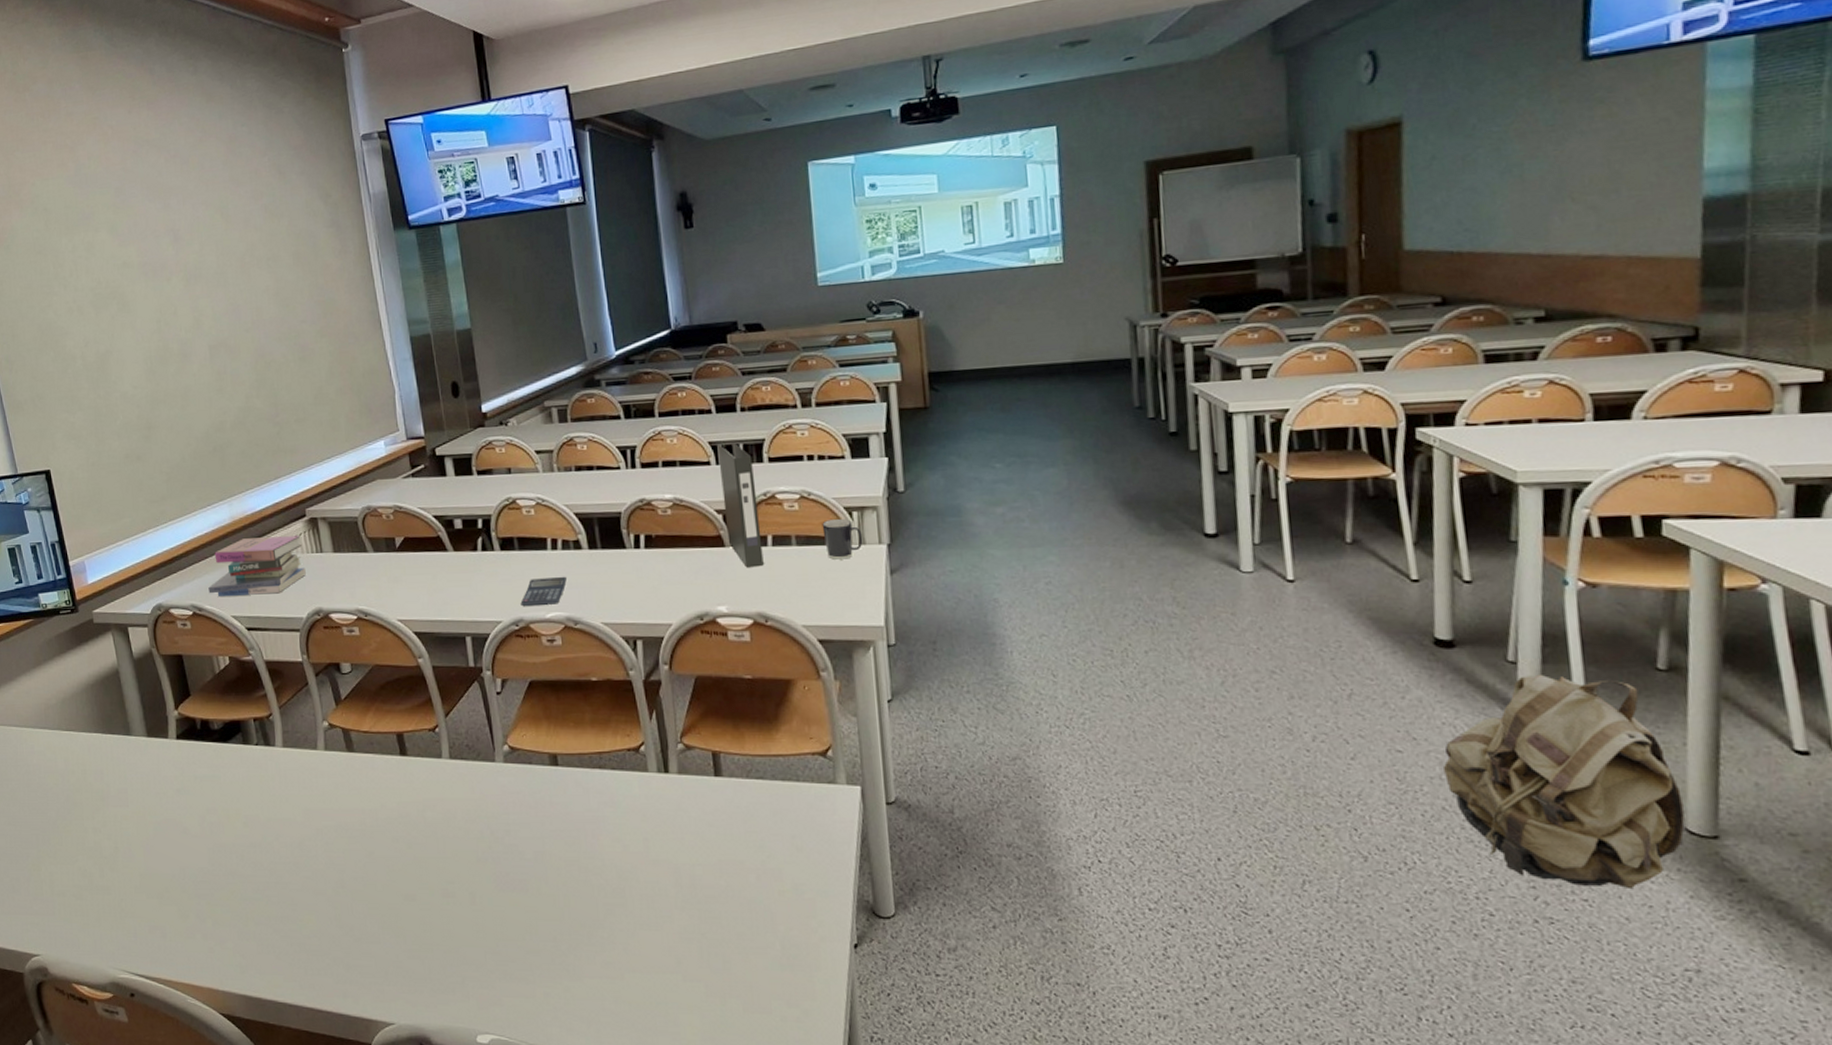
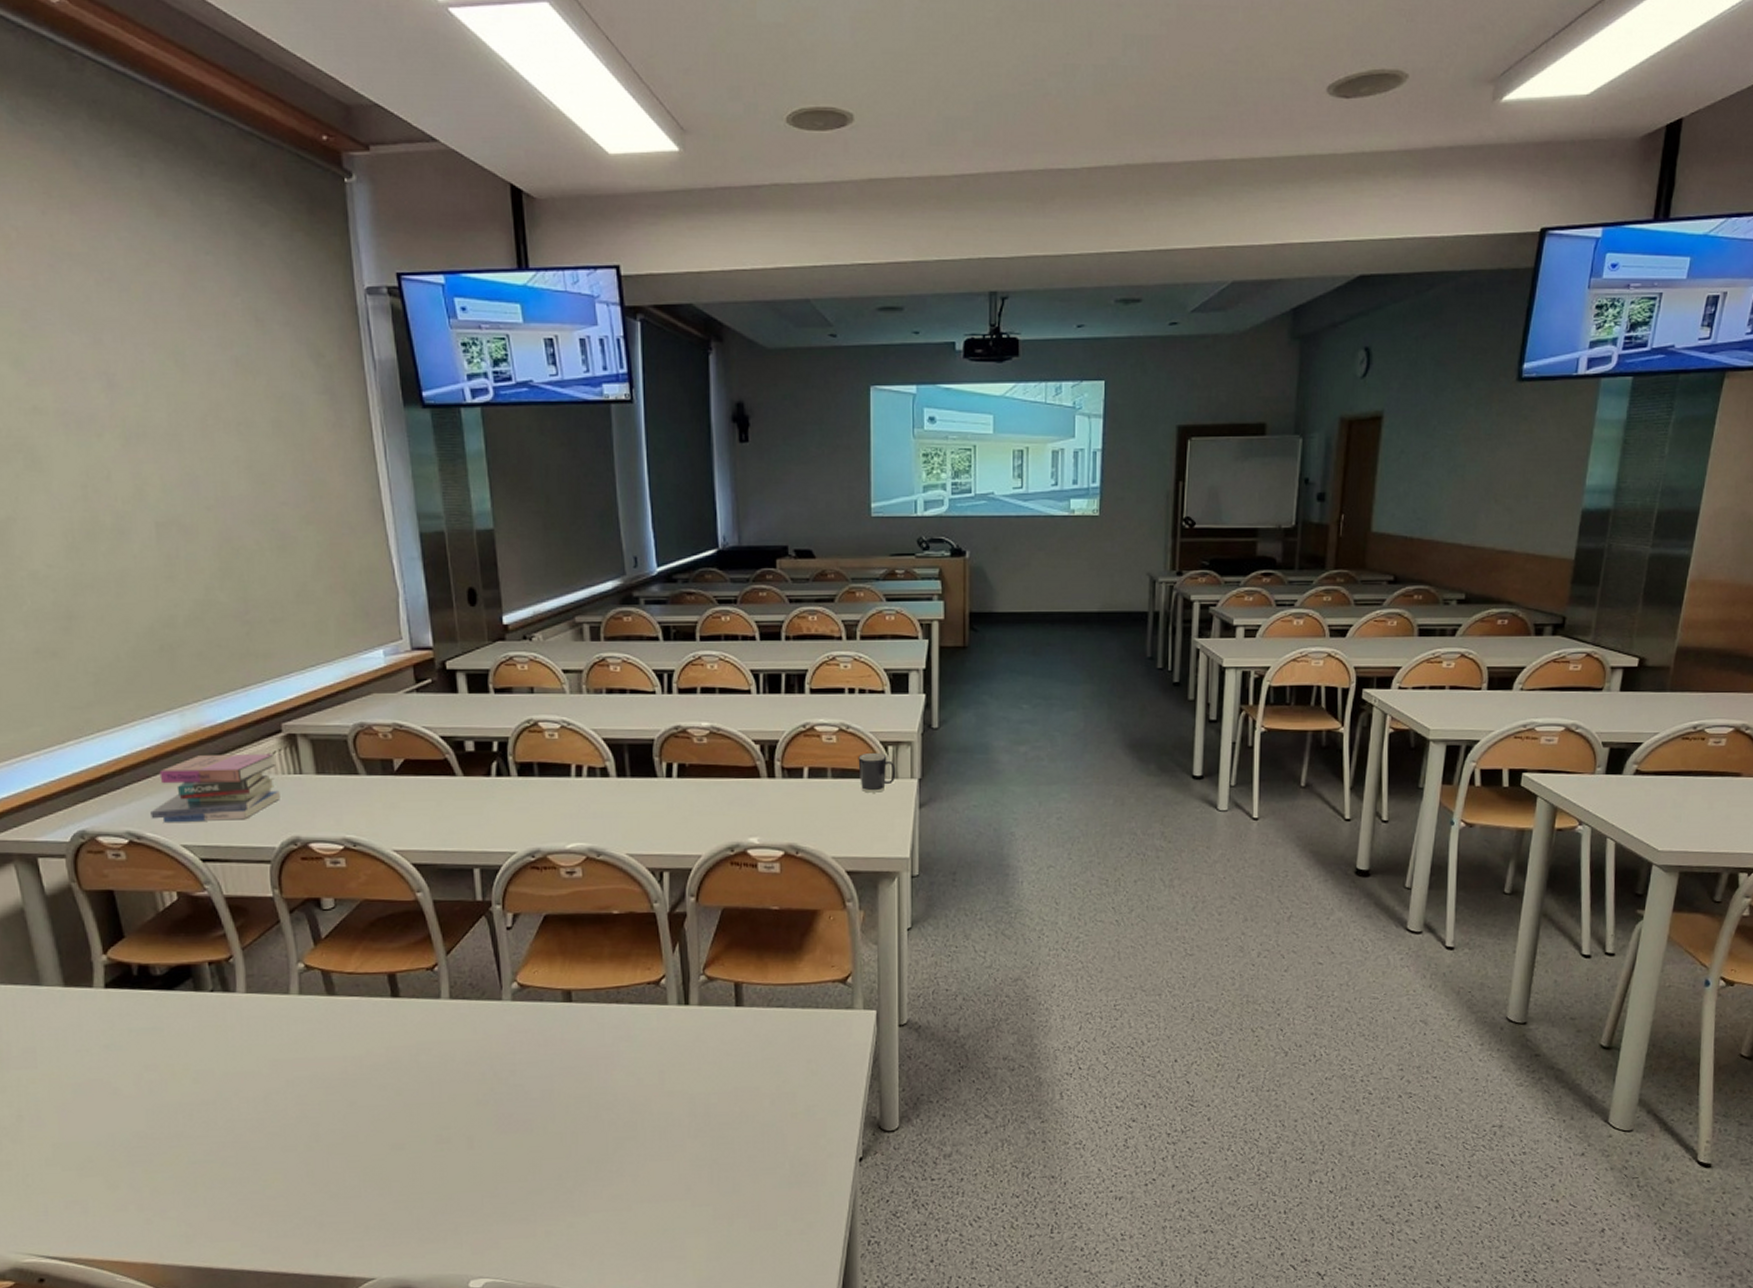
calculator: present [520,576,567,607] -> none [538,805,591,837]
binder: present [717,441,764,568] -> none [759,670,798,799]
backpack: present [1444,674,1685,890] -> none [1351,897,1507,1067]

